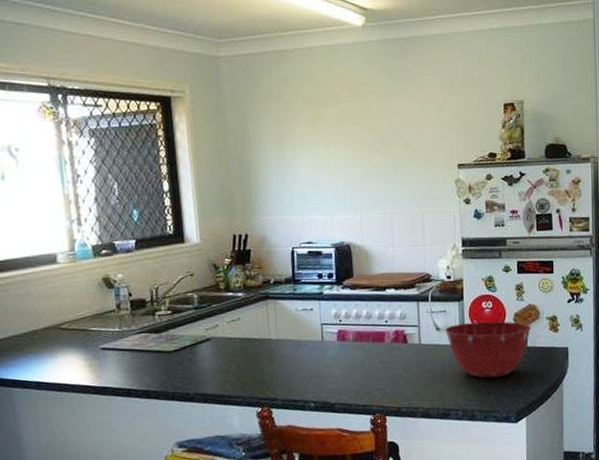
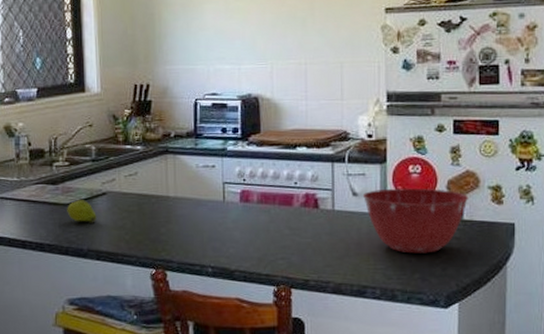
fruit: none [171,346,202,370] -> present [67,200,97,225]

